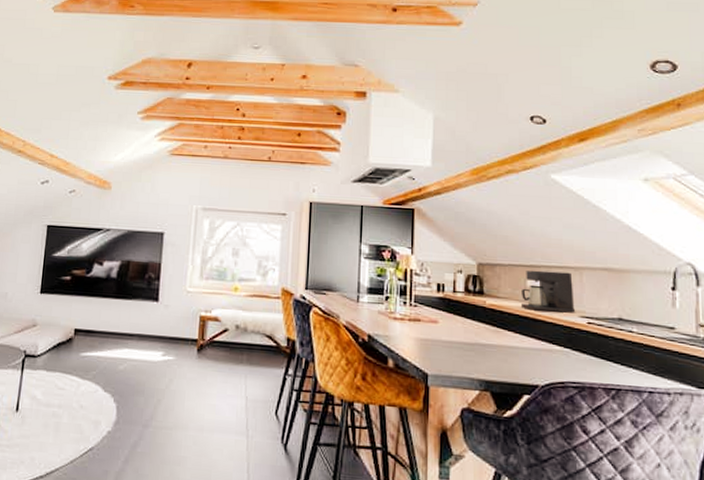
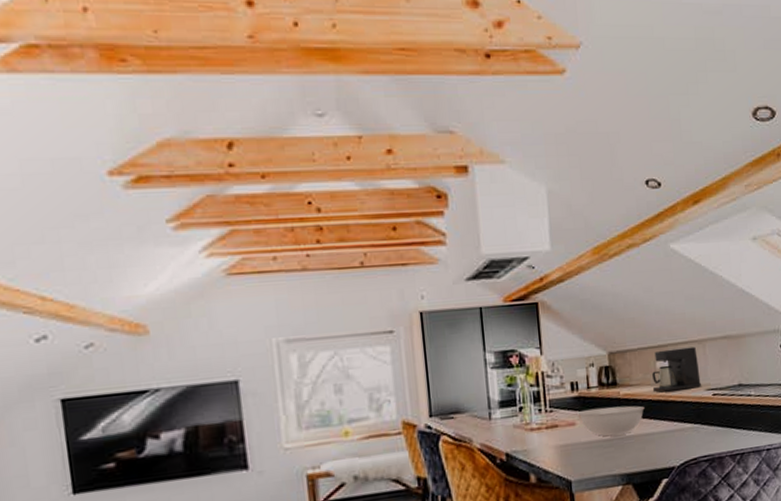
bowl: none [440,310,511,342] -> present [576,405,645,437]

